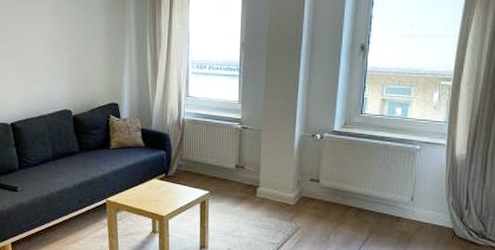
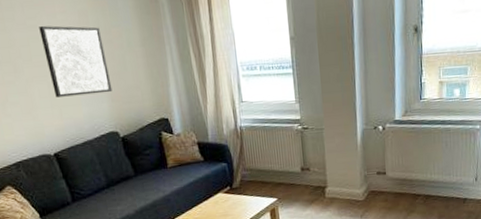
wall art: none [19,11,73,75] -> present [39,25,113,98]

